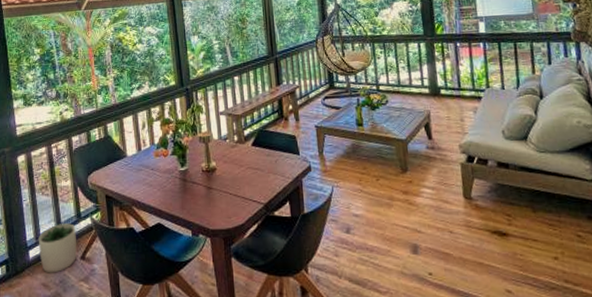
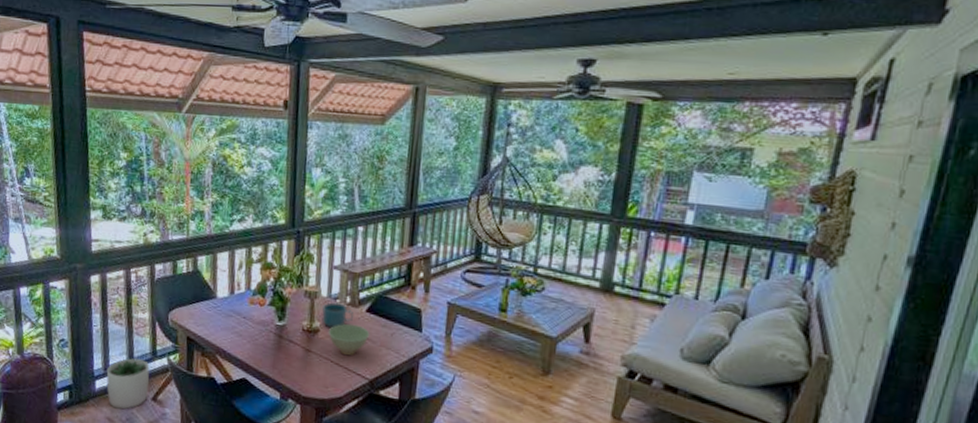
cup: none [216,142,243,164] -> present [321,302,354,328]
bowl: none [223,158,258,187] -> present [328,323,370,356]

